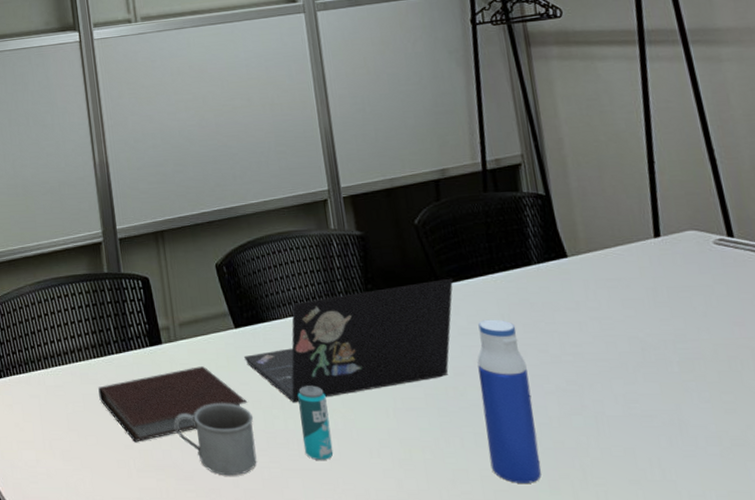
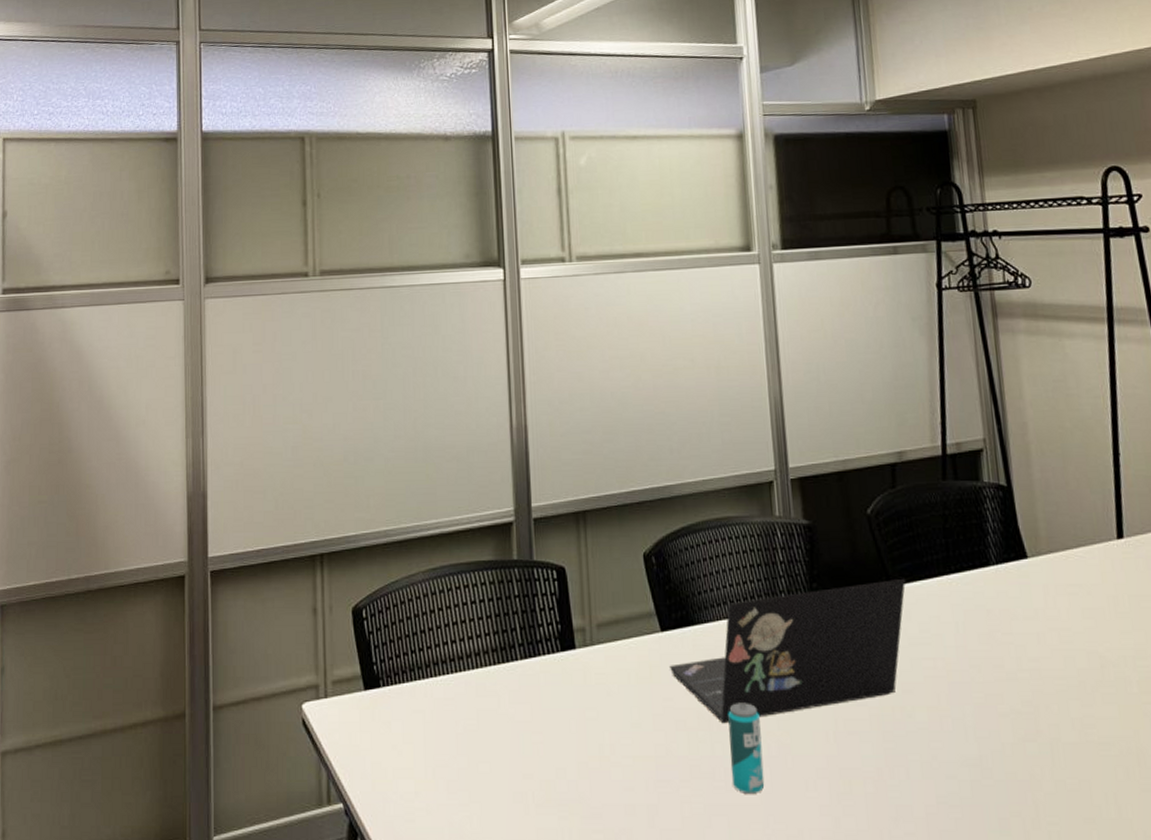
notebook: present [98,366,248,442] -> none [496,677,671,771]
mug: present [175,403,257,476] -> none [584,723,677,813]
water bottle: present [477,319,541,483] -> none [927,627,991,822]

